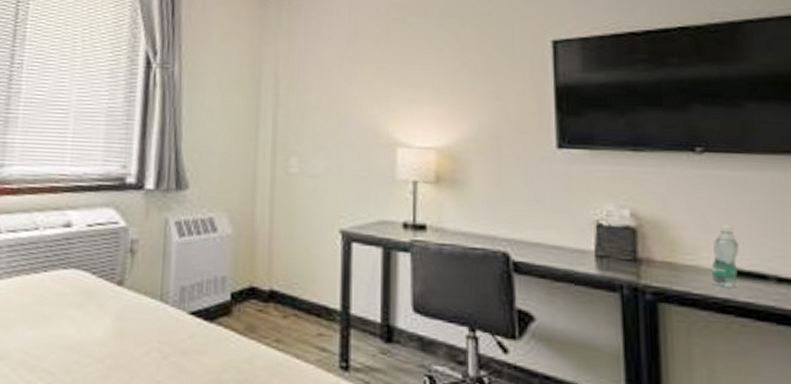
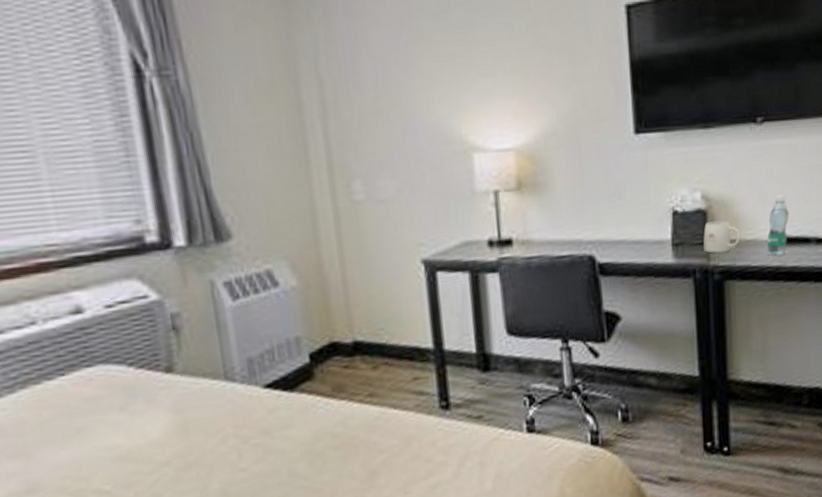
mug: none [632,240,677,273] -> present [703,221,740,254]

